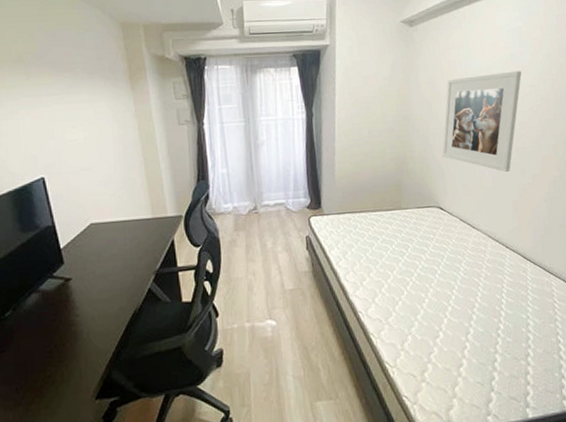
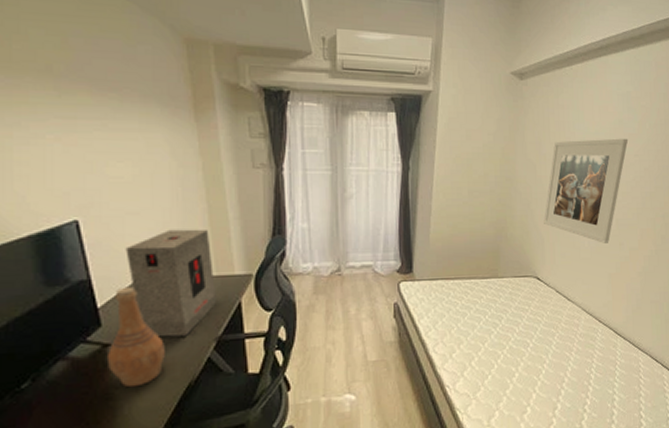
vase: none [68,230,114,315] -> present [106,286,165,388]
box: none [80,179,153,272] -> present [125,229,216,338]

